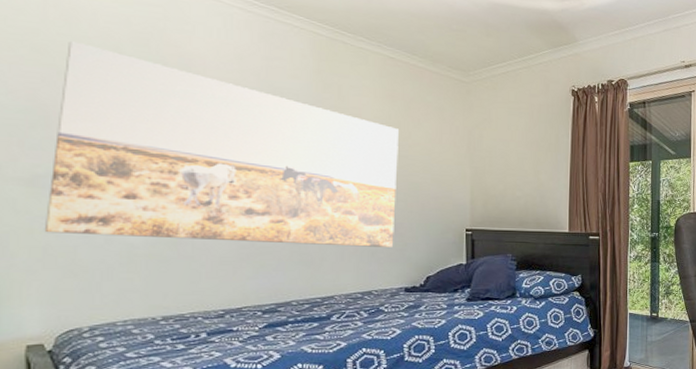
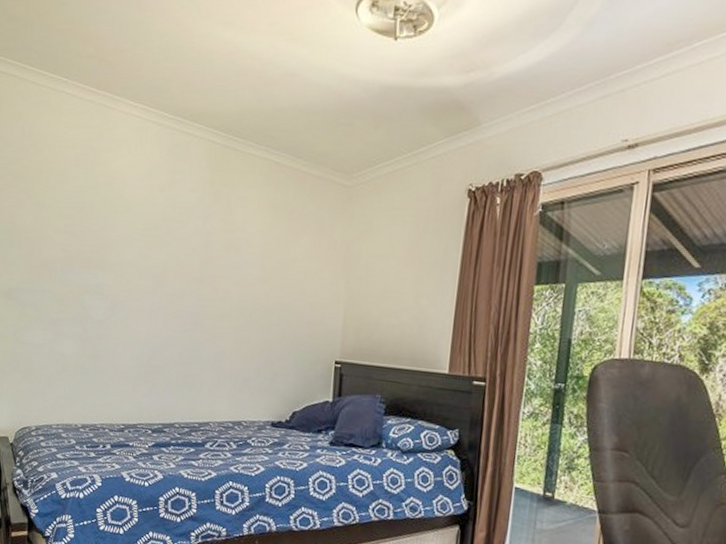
wall art: present [44,40,399,247] -> none [13,166,278,376]

